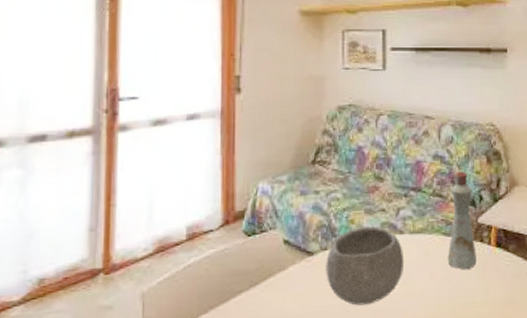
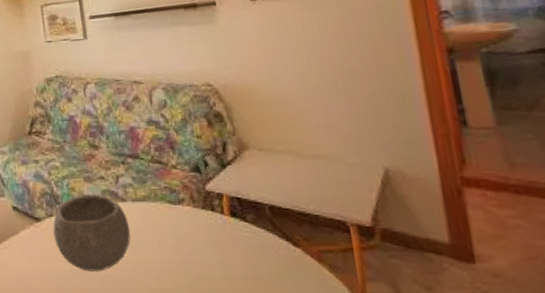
bottle: present [447,170,477,270] -> none [170,135,210,241]

